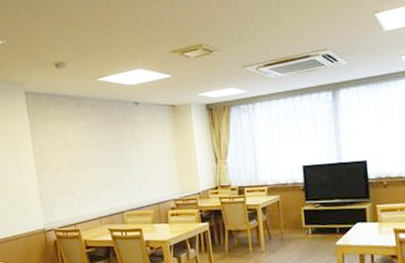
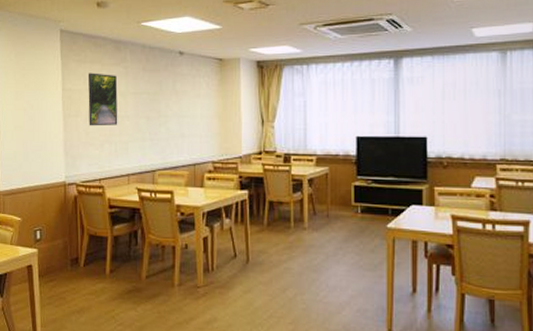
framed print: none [54,128,86,177] -> present [87,73,118,126]

